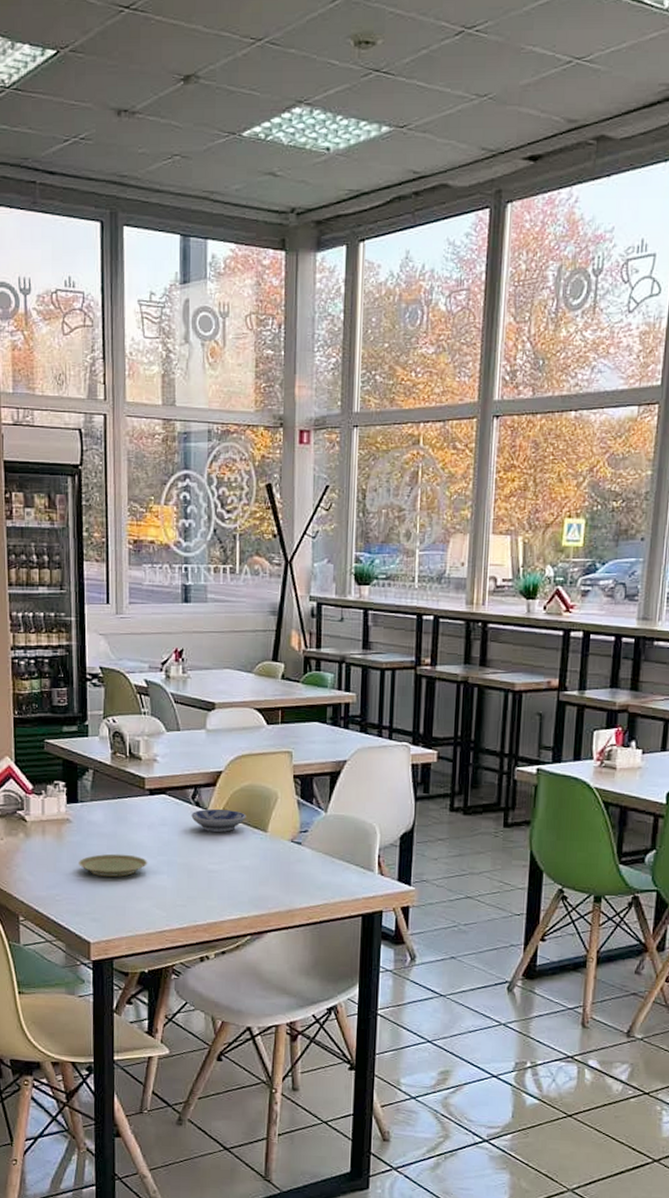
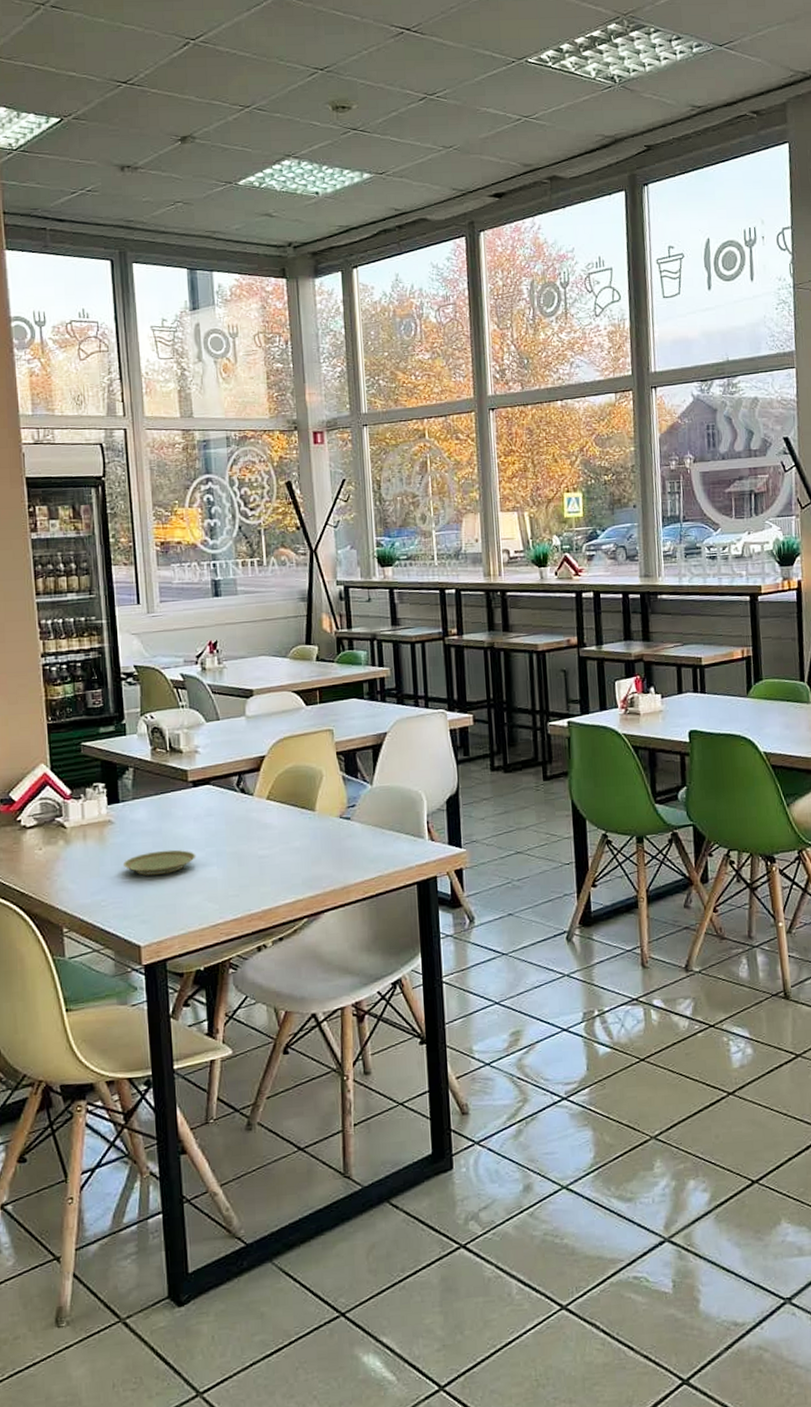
bowl: present [191,808,247,832] -> none [237,793,293,817]

